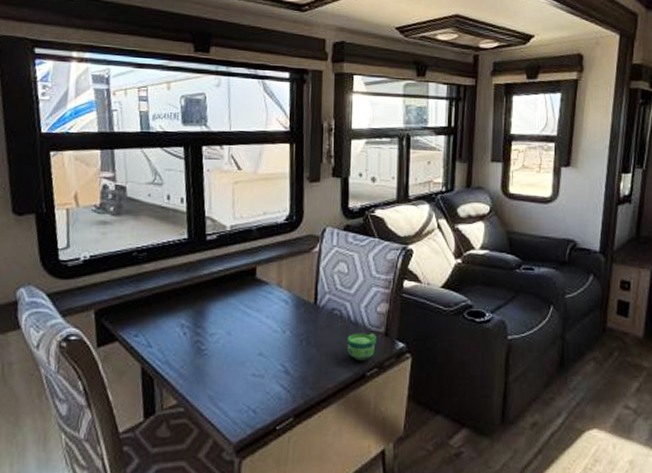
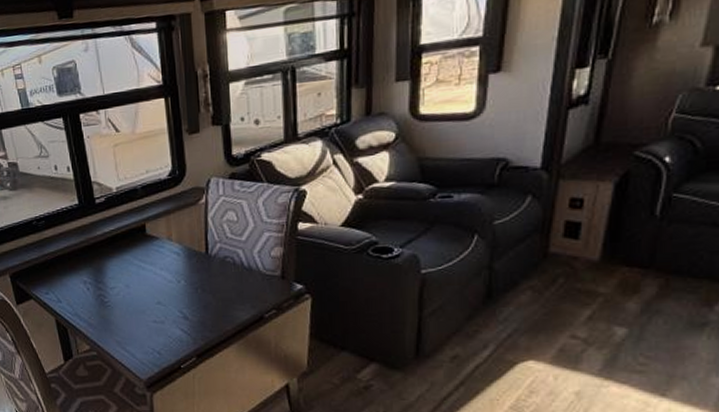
cup: present [347,333,376,361] -> none [242,277,272,304]

